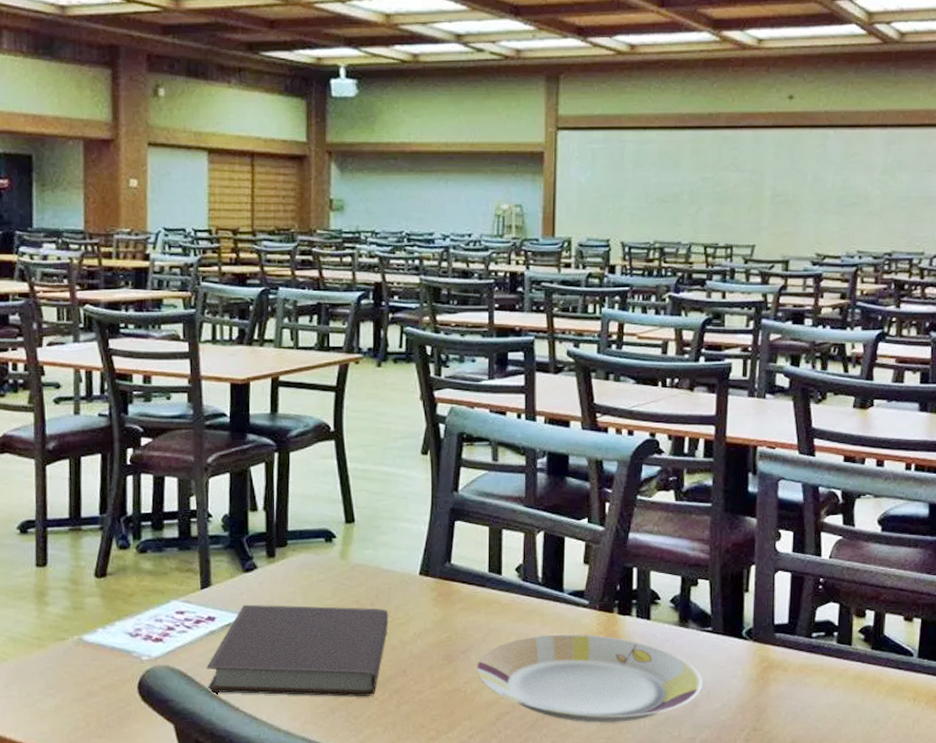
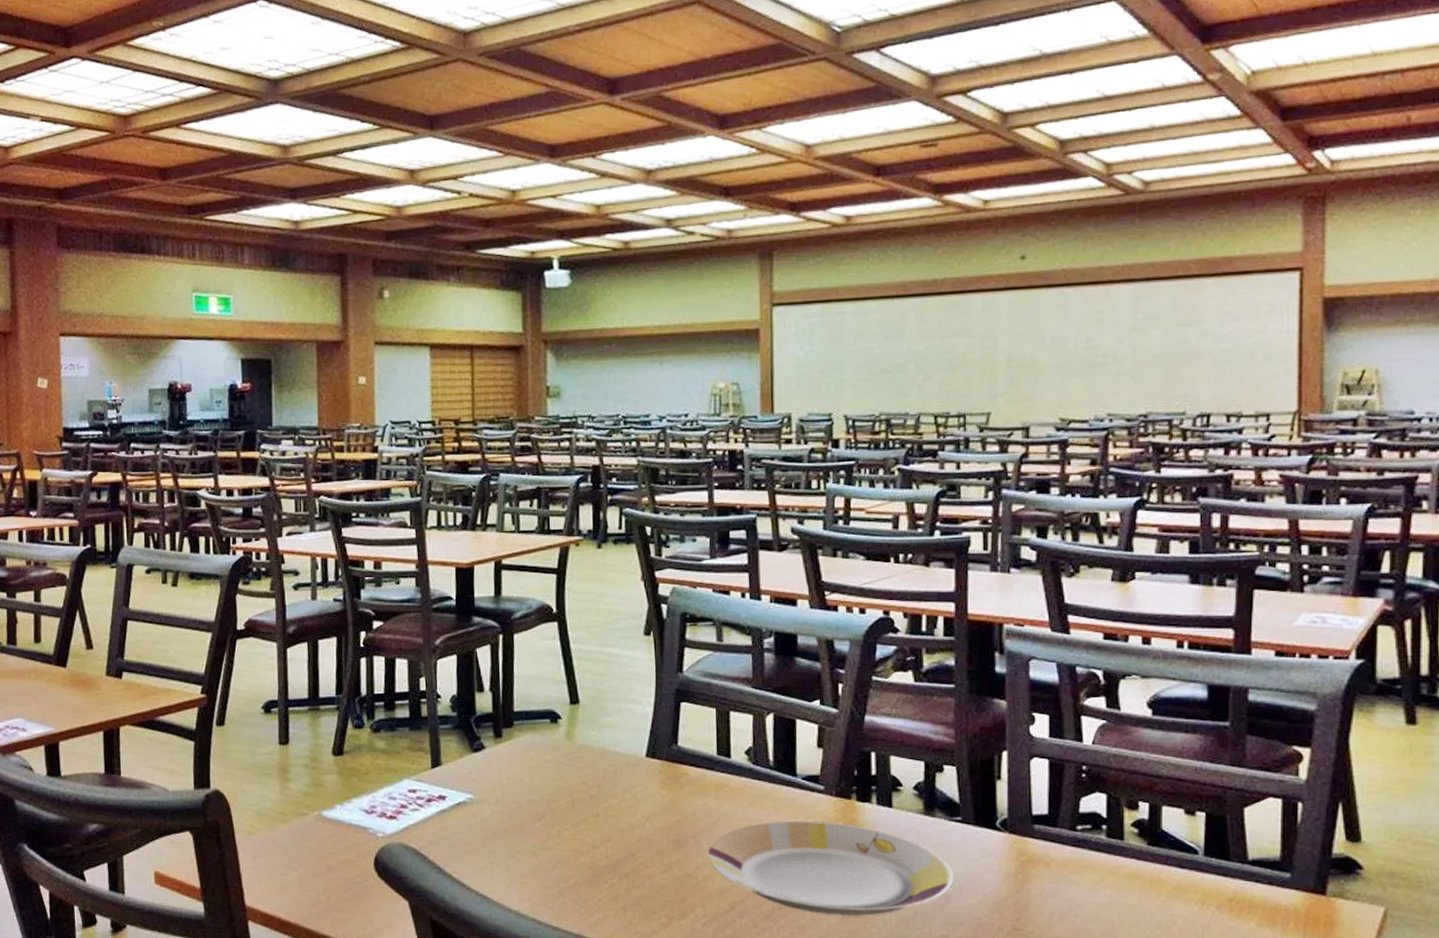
notebook: present [206,604,389,697] -> none [438,784,616,879]

